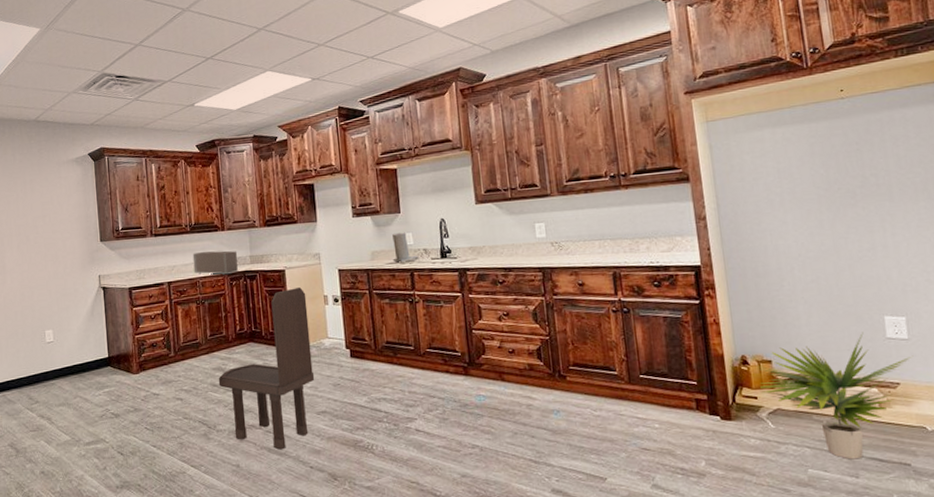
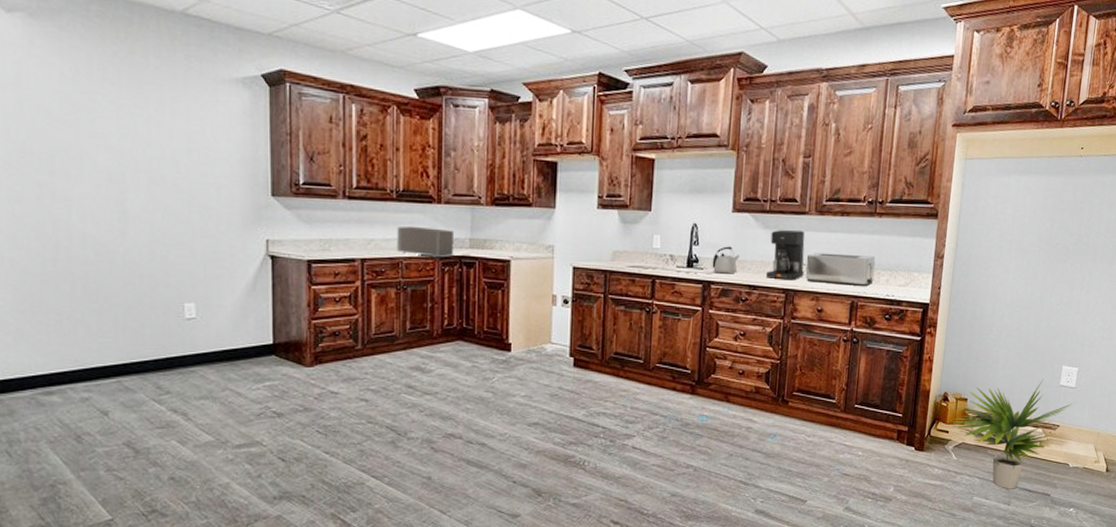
dining chair: present [218,287,315,450] -> none [415,282,532,462]
paper towel: present [392,232,419,263] -> none [635,233,664,267]
kettle: none [464,234,490,260] -> present [712,246,740,274]
coffee maker: none [517,211,557,260] -> present [765,229,805,280]
toaster: none [557,226,634,259] -> present [806,252,876,287]

